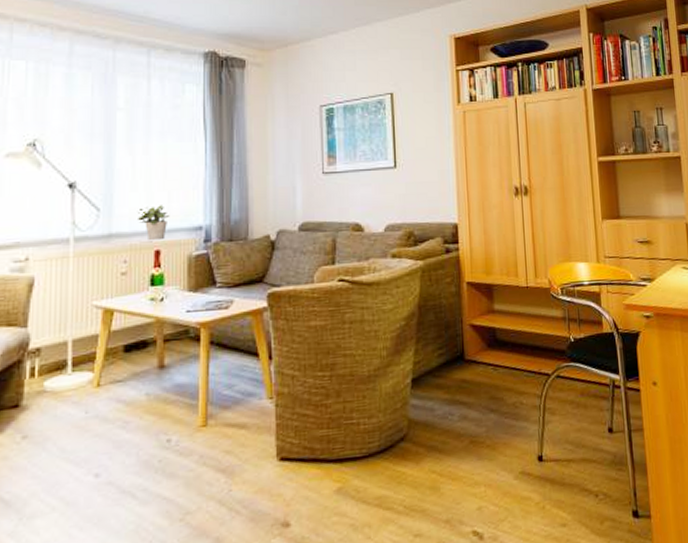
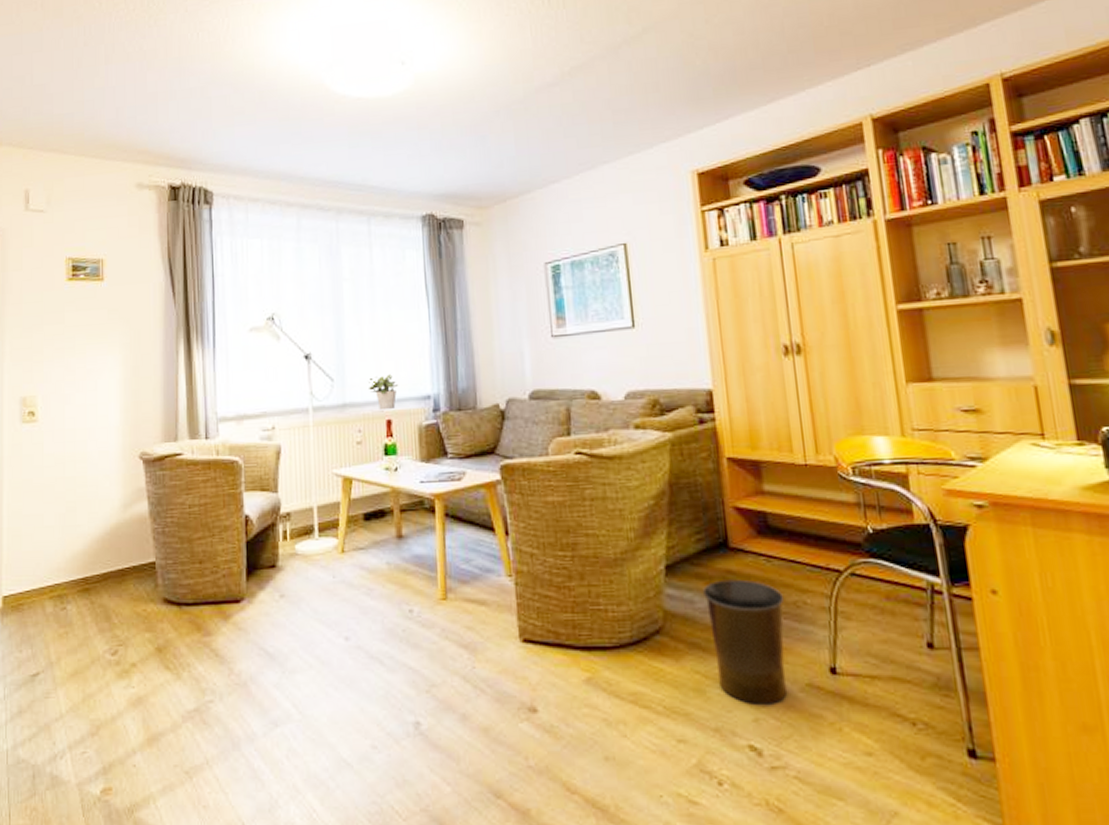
waste bin: none [442,387,505,495] -> present [703,579,787,705]

